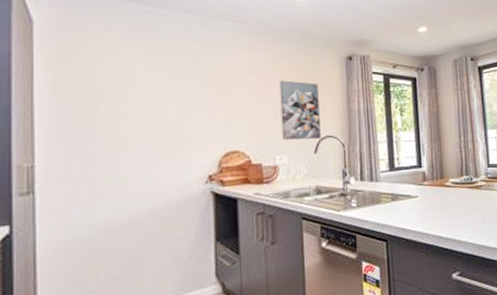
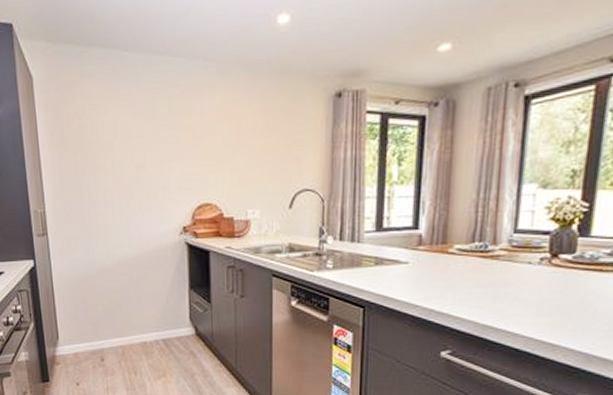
wall art: present [279,80,321,140] -> none [255,125,298,194]

